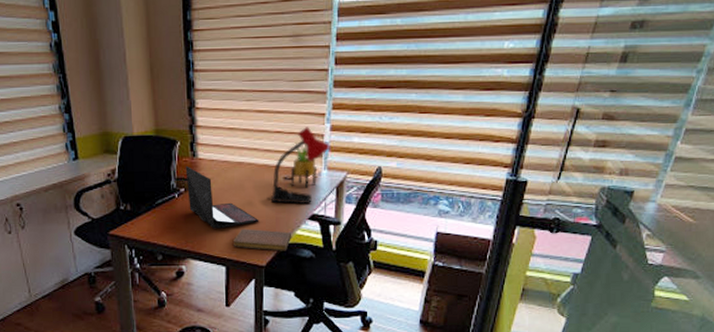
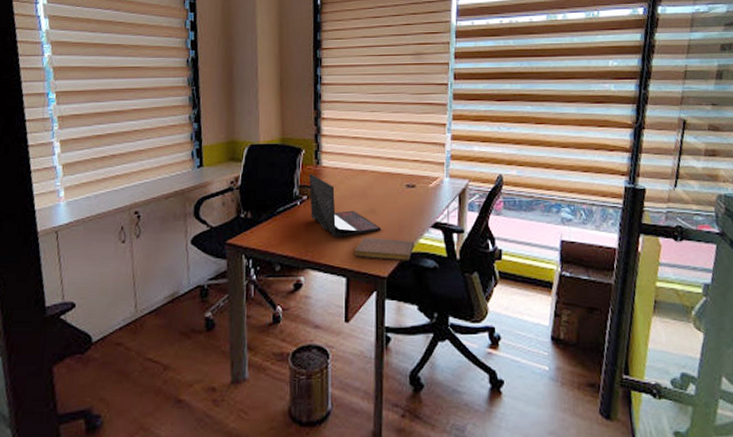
desk lamp: present [270,127,330,205] -> none [393,136,452,212]
potted plant: present [290,142,318,188] -> none [412,151,440,196]

